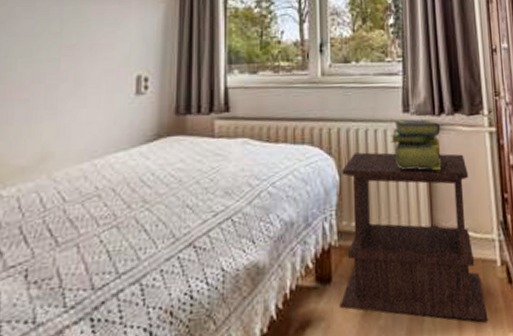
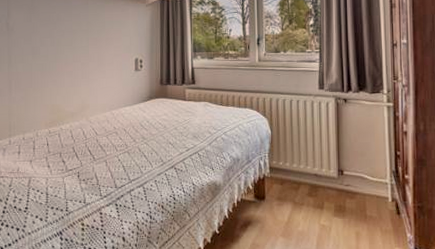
side table: present [339,152,488,322] -> none [270,116,380,238]
stack of books: present [389,119,442,171] -> none [308,94,348,132]

